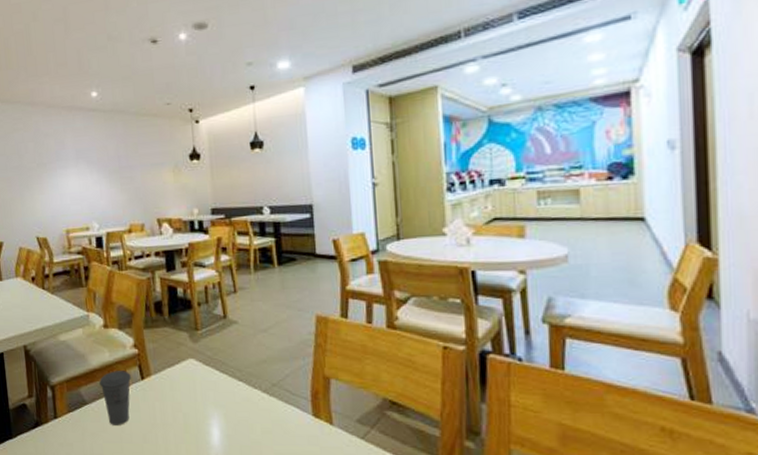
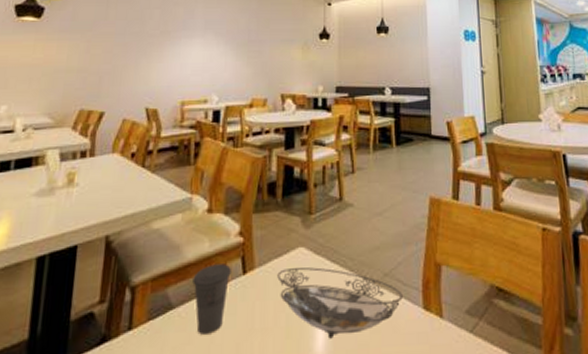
dish: none [172,376,292,436] -> present [277,267,403,339]

